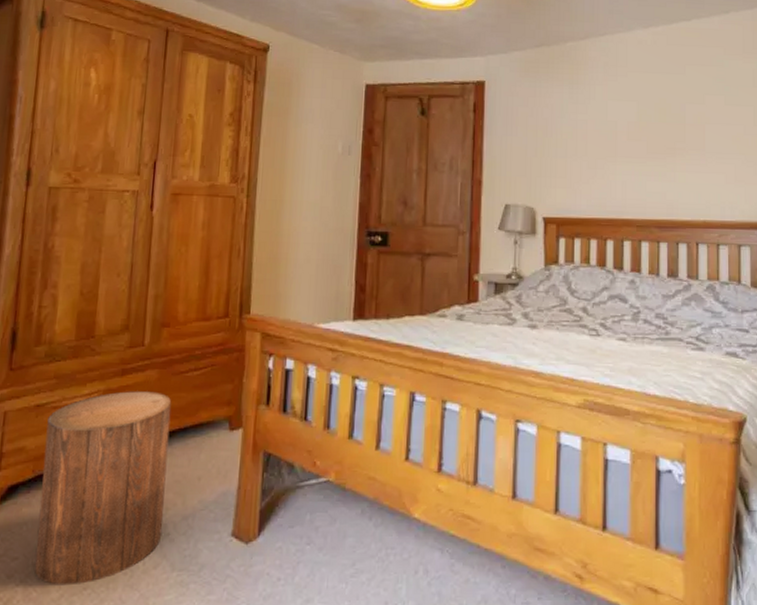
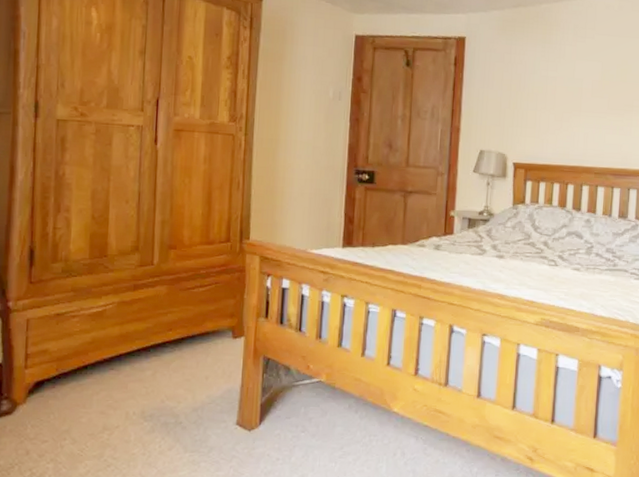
stool: present [35,391,172,586] -> none [63,303,180,463]

